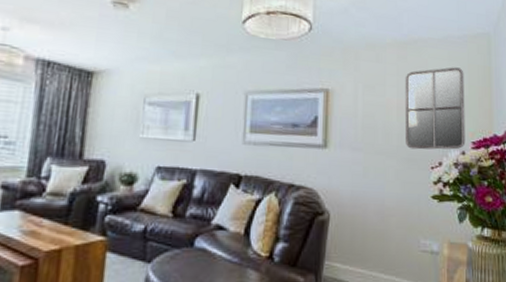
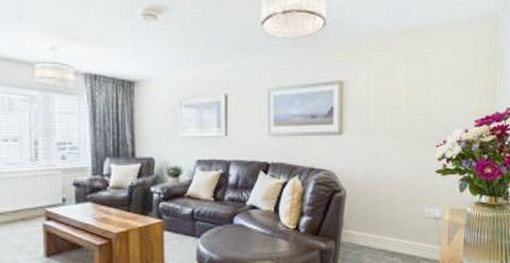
home mirror: present [404,67,466,150] -> none [412,50,471,131]

